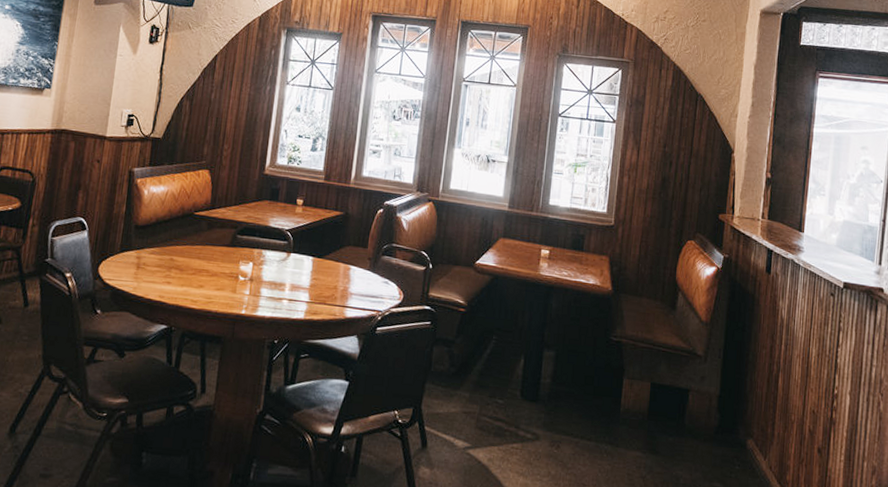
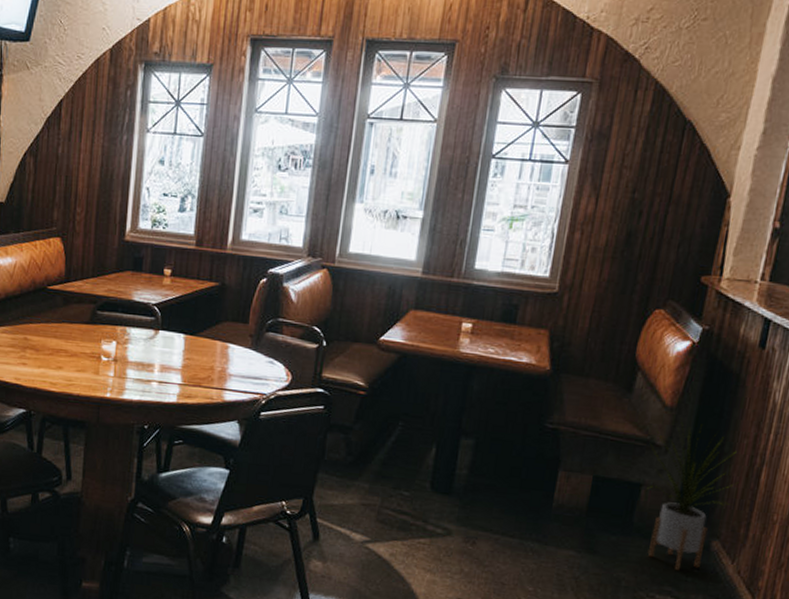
house plant: none [693,331,763,467] -> present [647,418,739,570]

